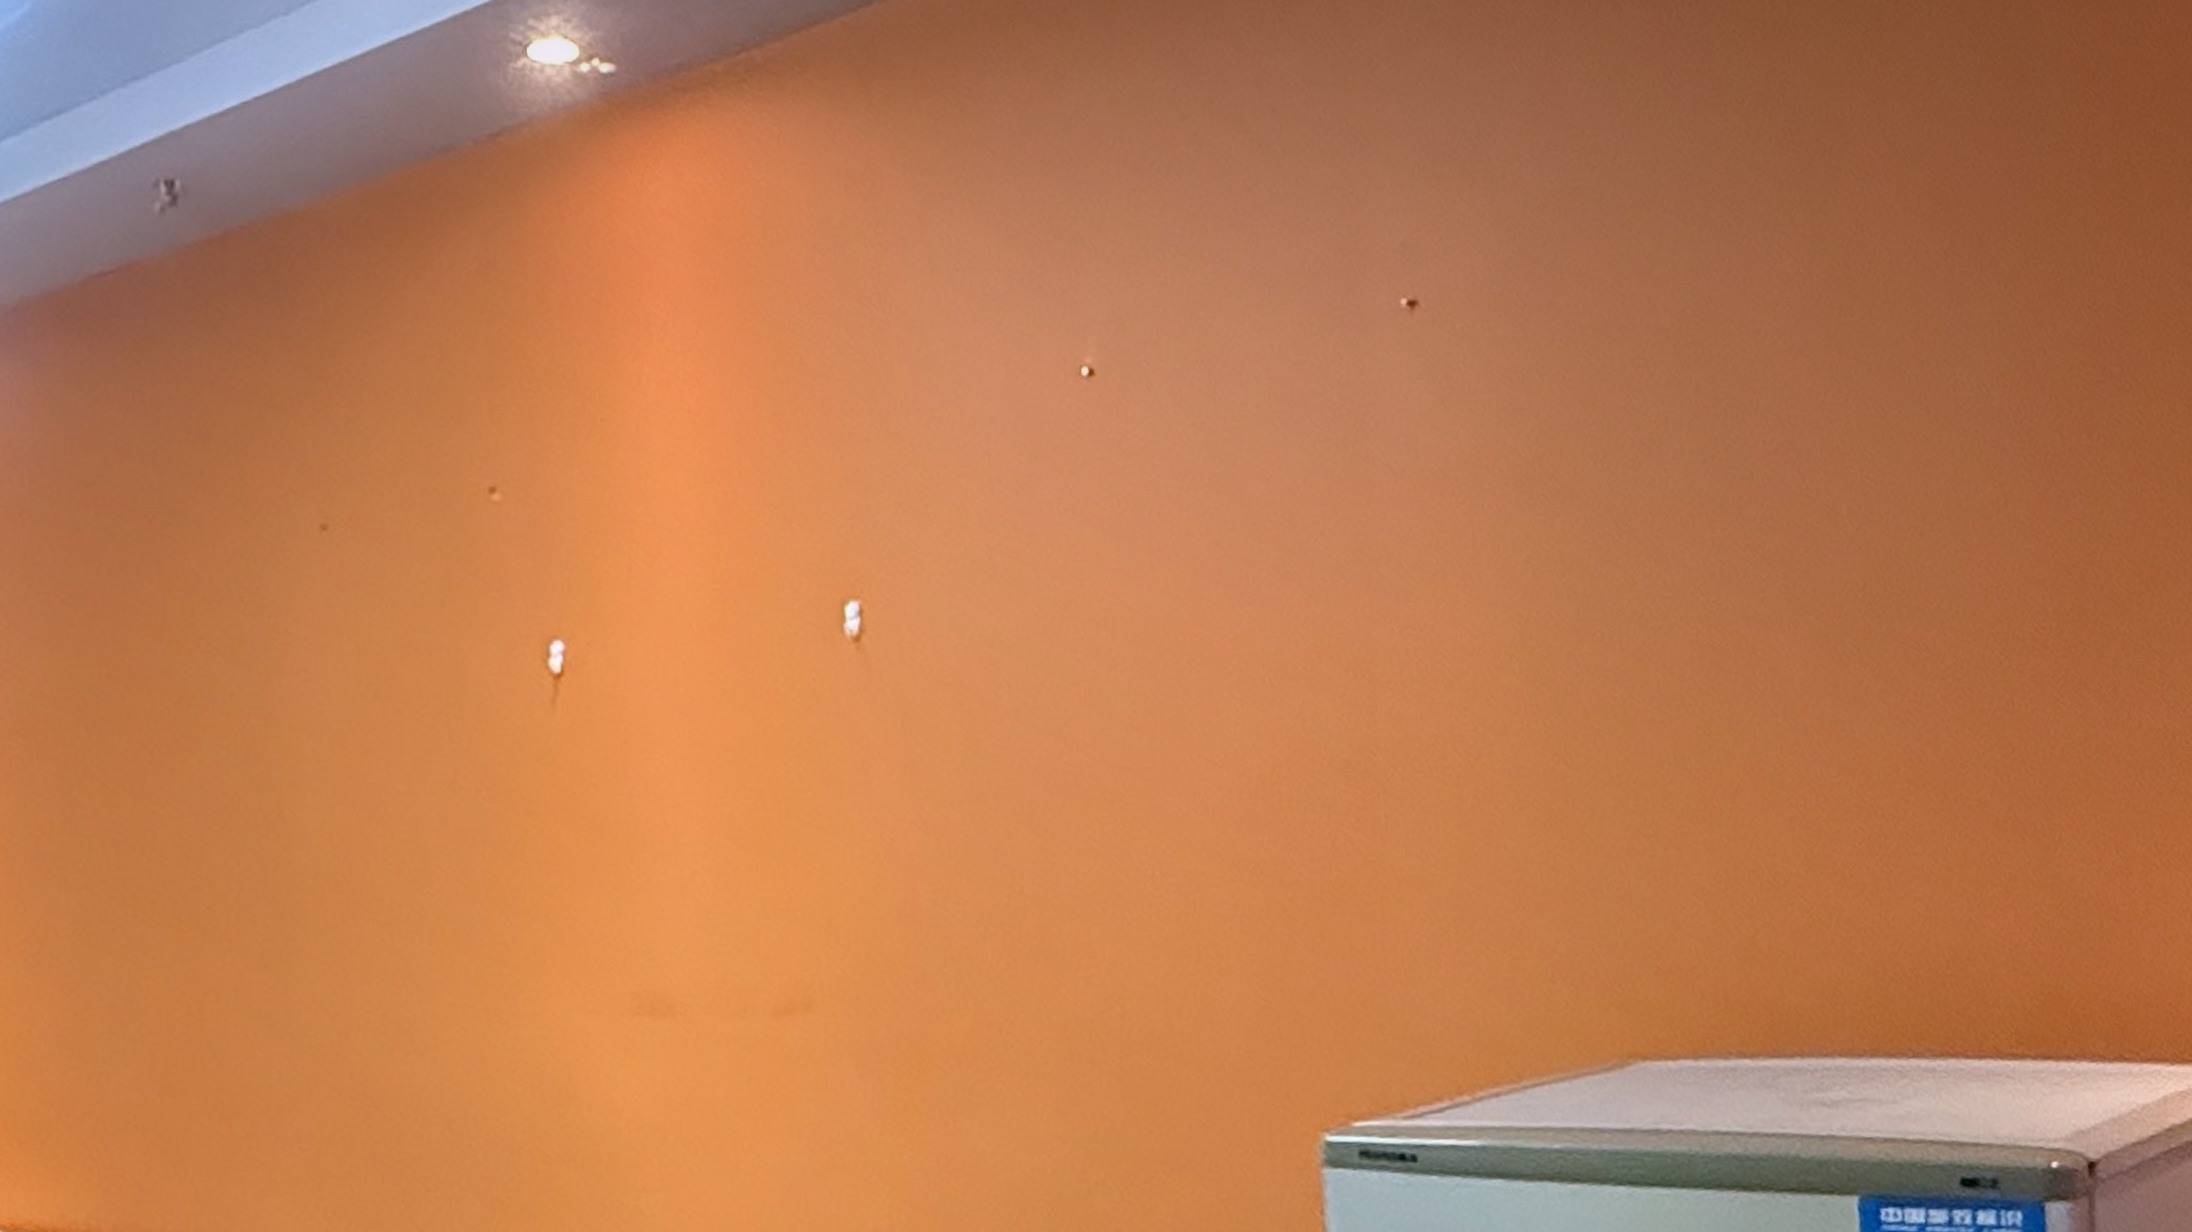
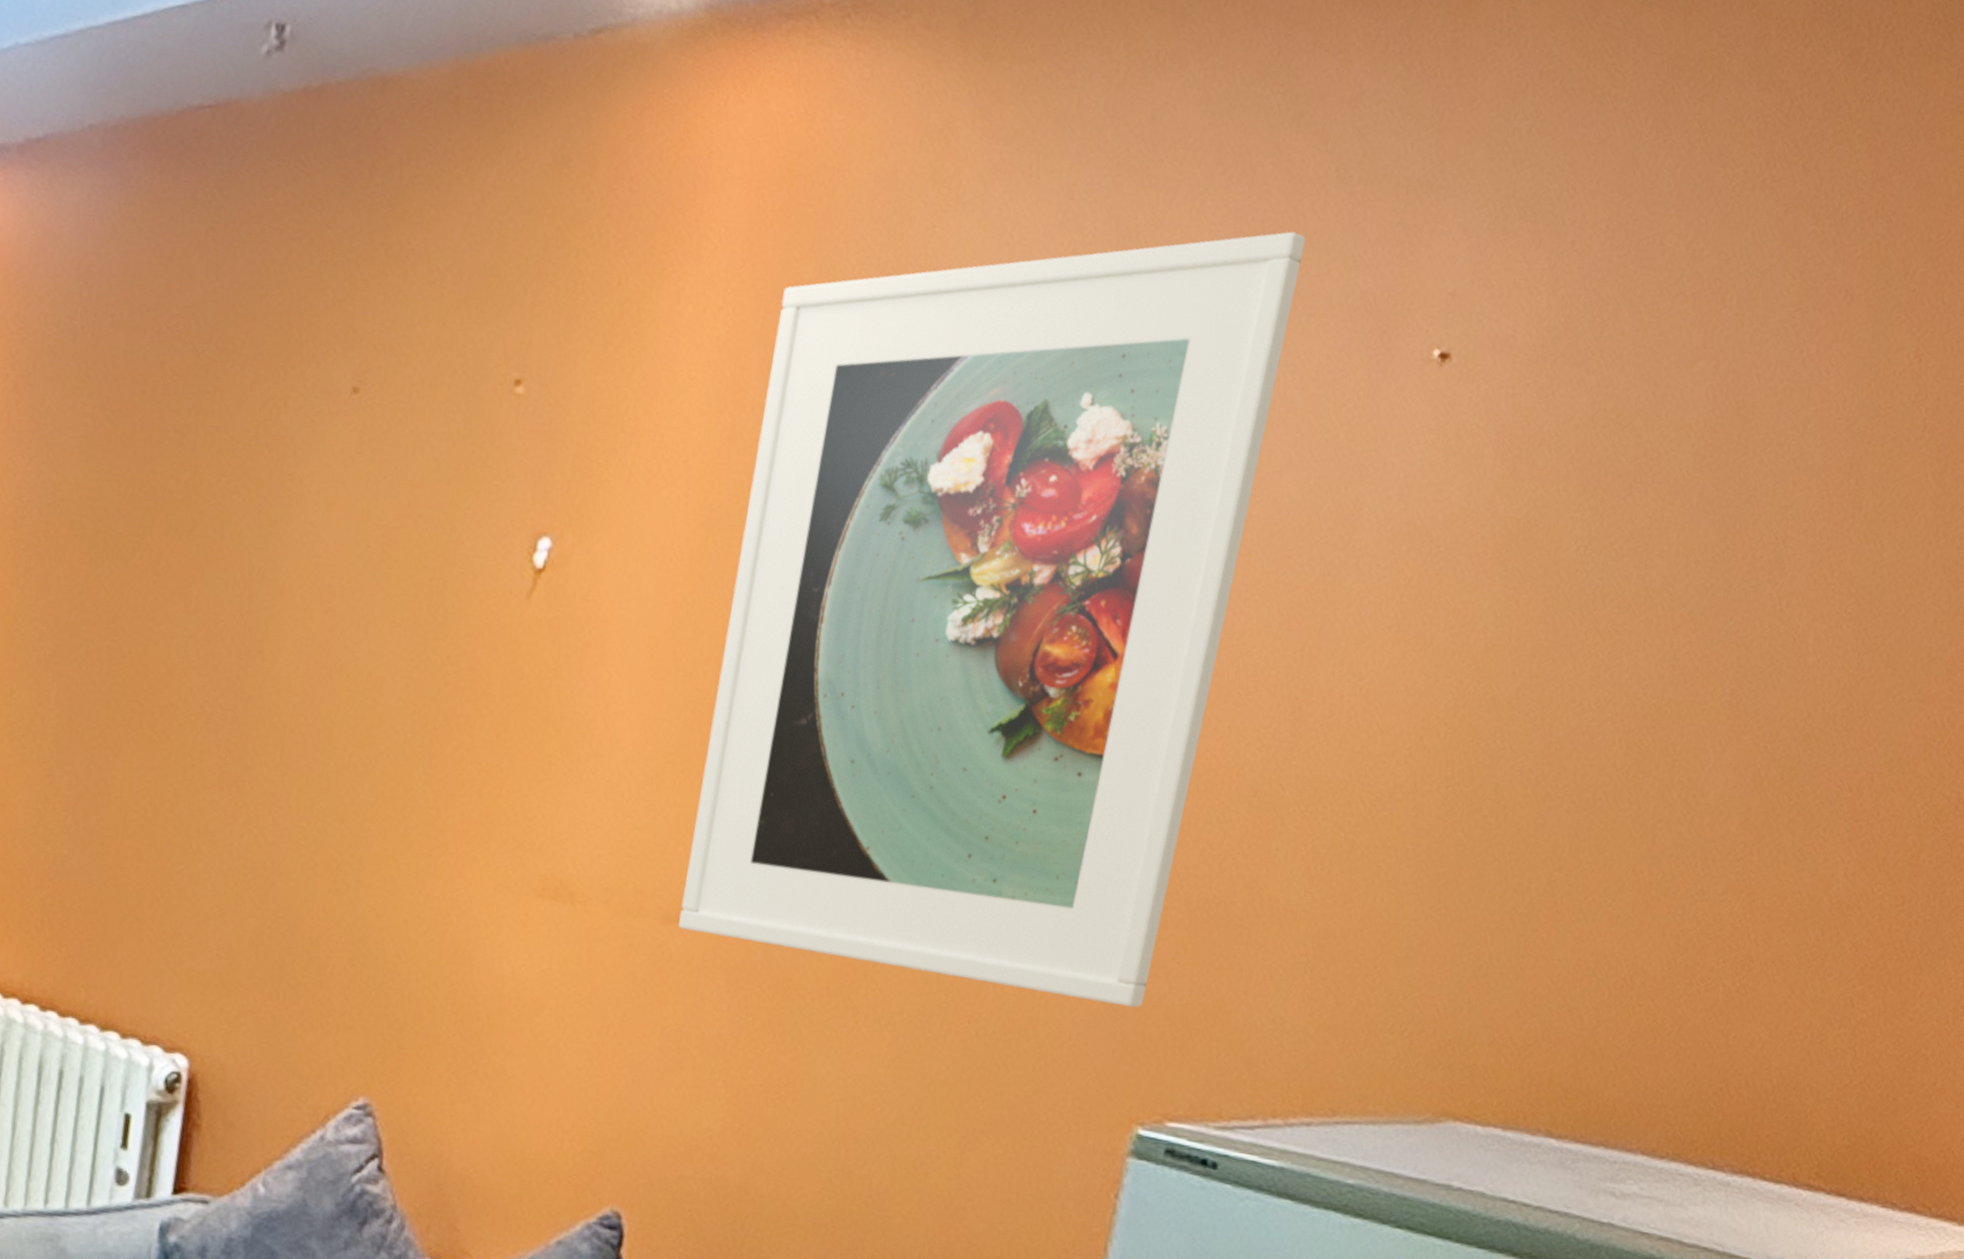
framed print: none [743,211,1295,1020] -> present [678,231,1306,1008]

